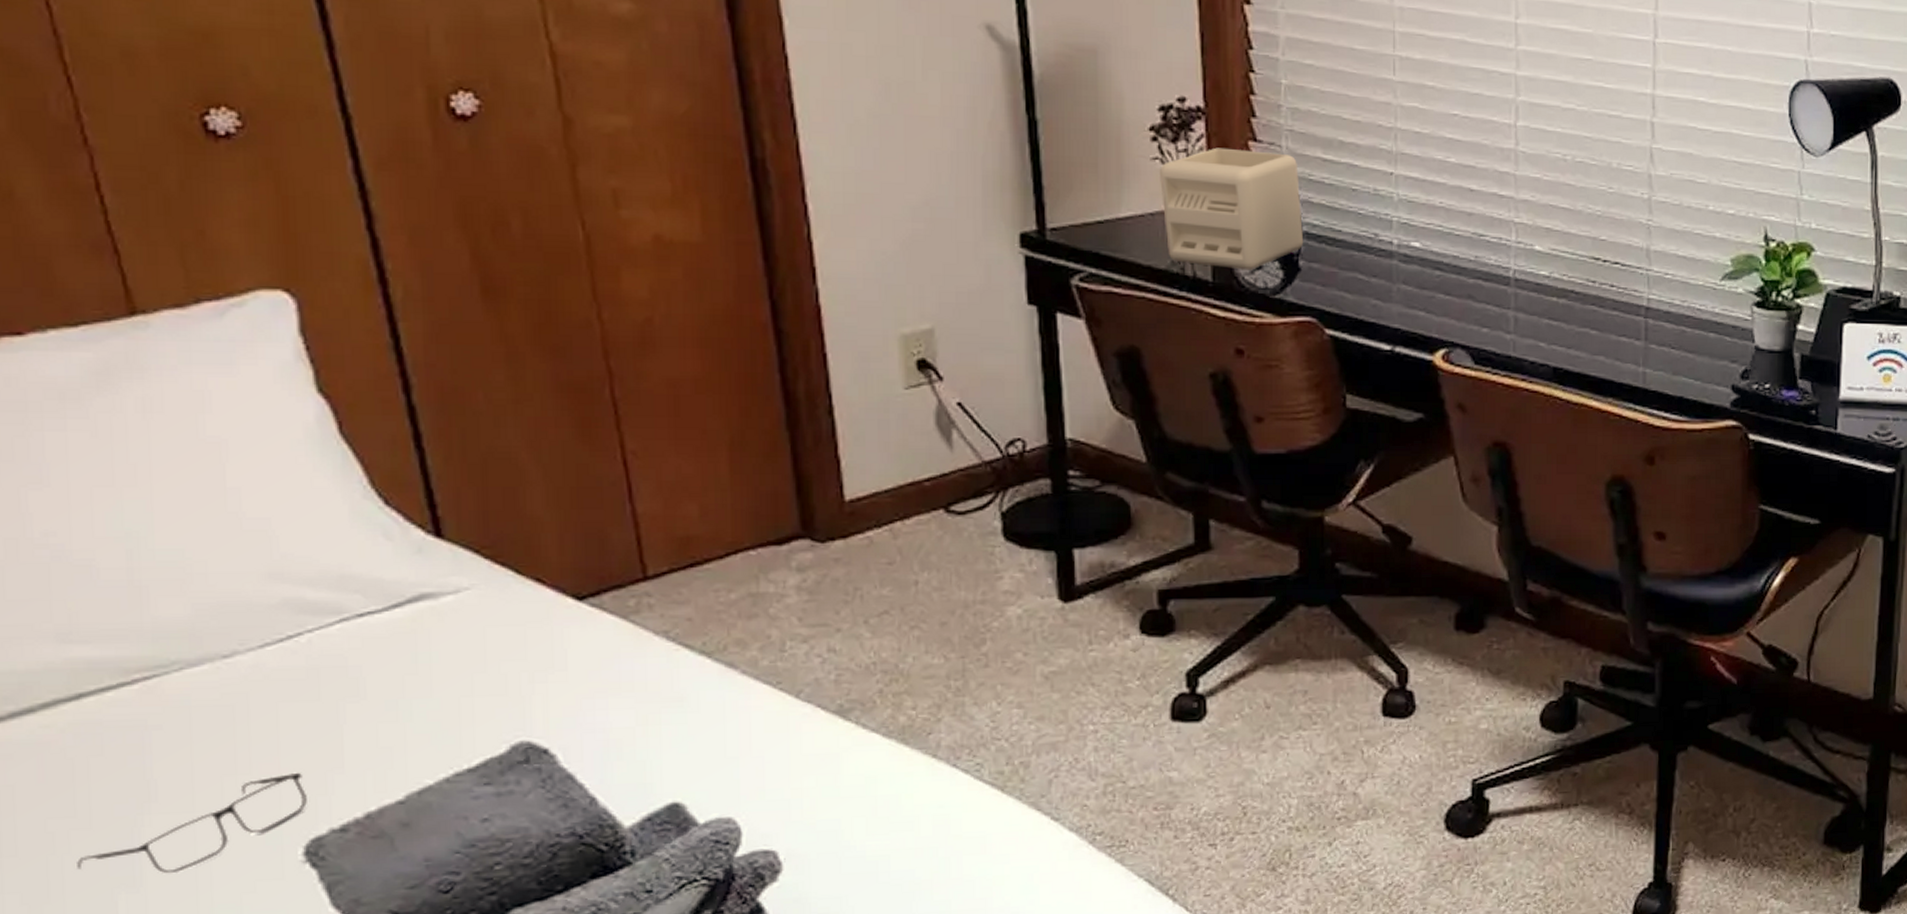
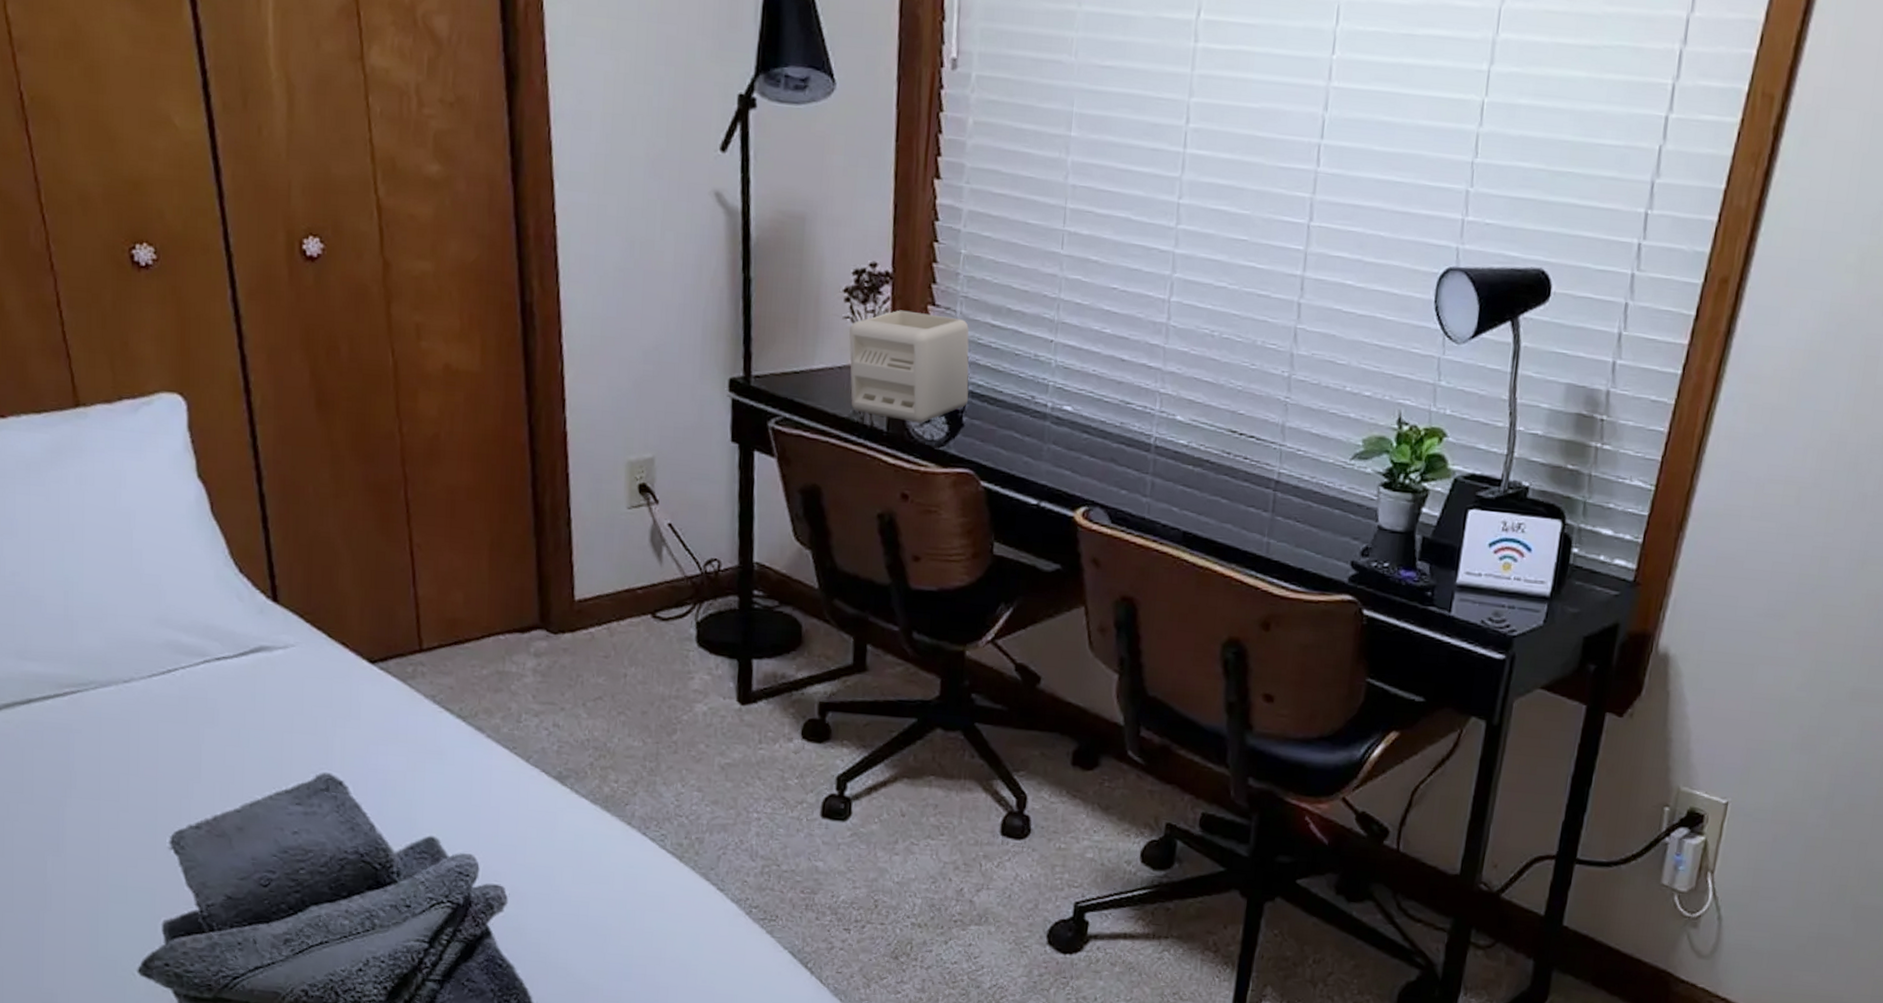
eyeglasses: present [77,772,307,874] -> none [22,778,174,846]

